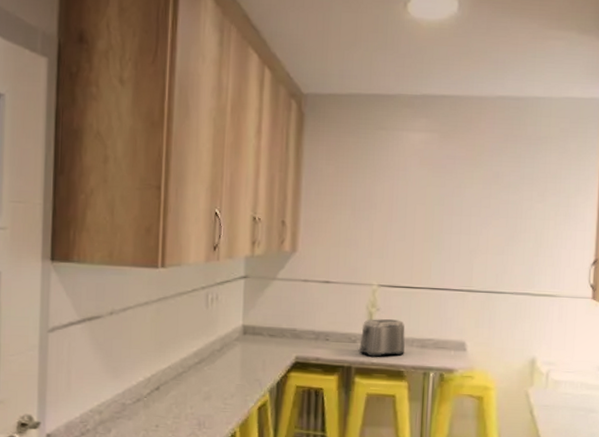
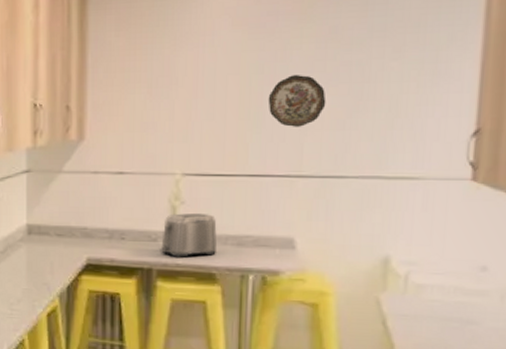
decorative plate: none [446,208,490,251] -> present [268,75,326,127]

